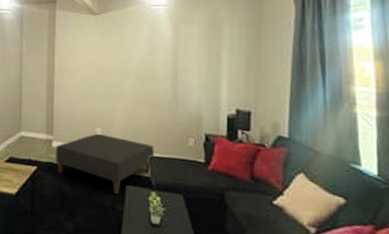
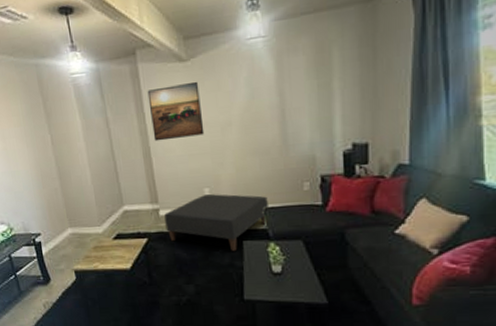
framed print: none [59,32,105,80] -> present [147,81,205,142]

